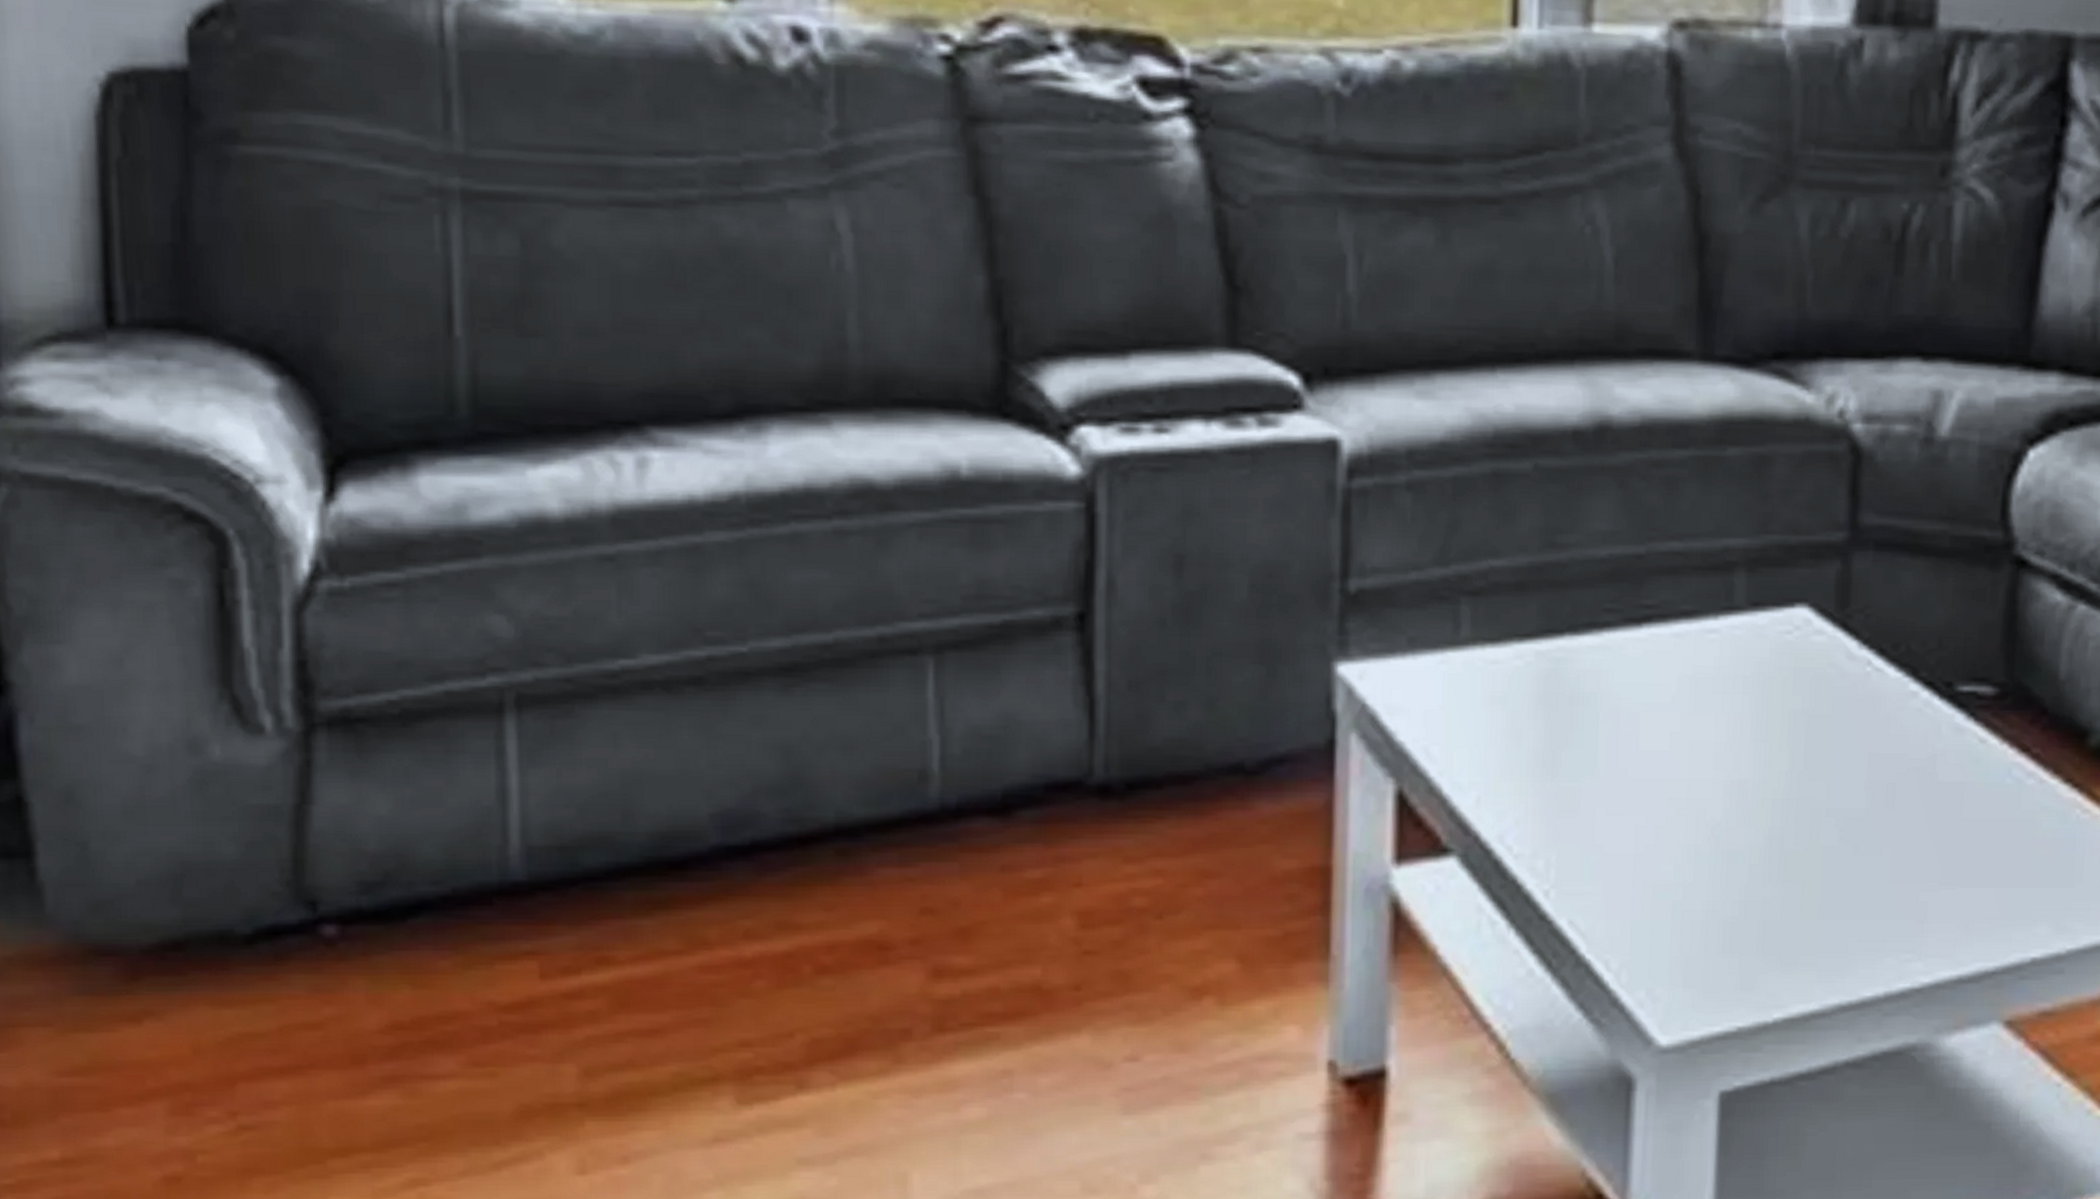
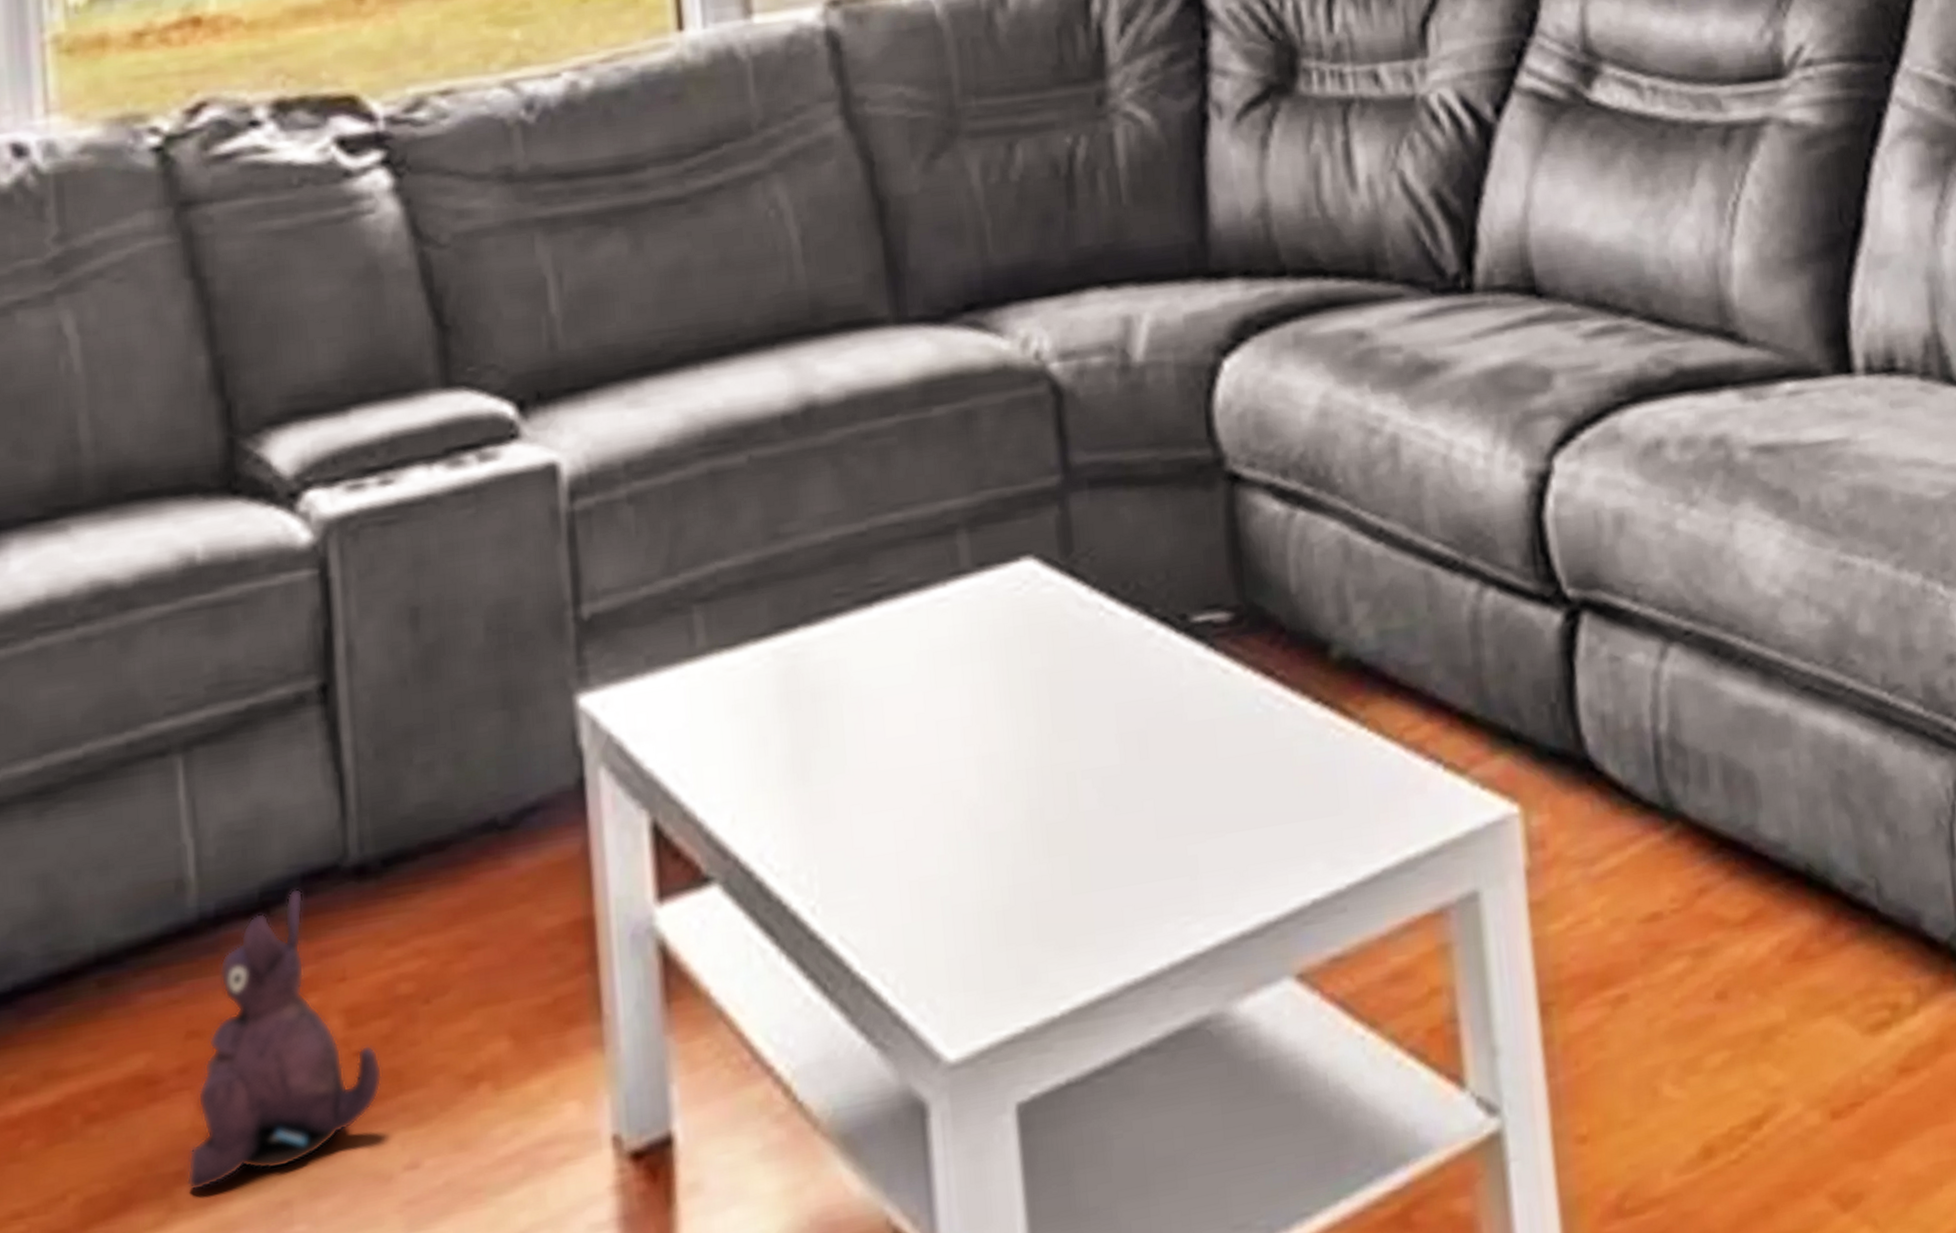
plush toy: none [911,796,1111,1049] -> present [186,888,383,1192]

